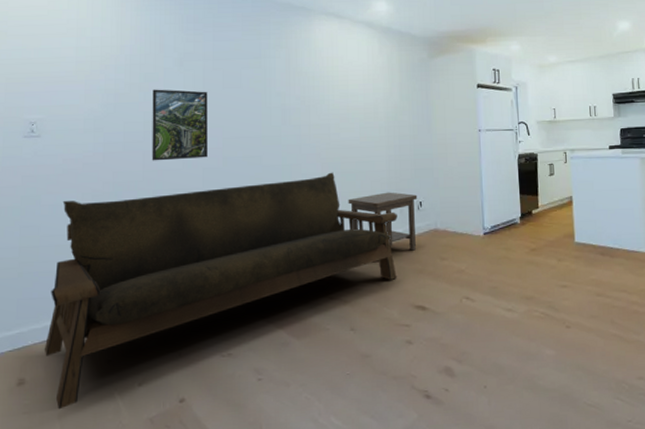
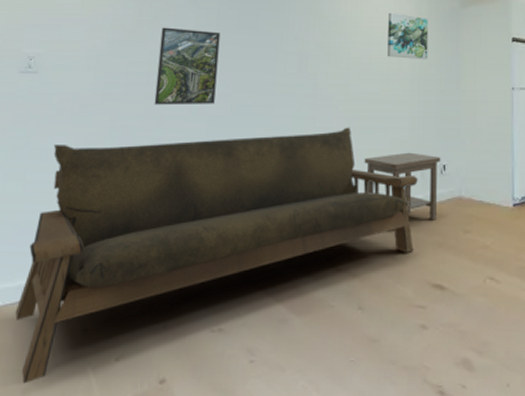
wall art: none [362,66,401,109] -> present [387,12,429,60]

